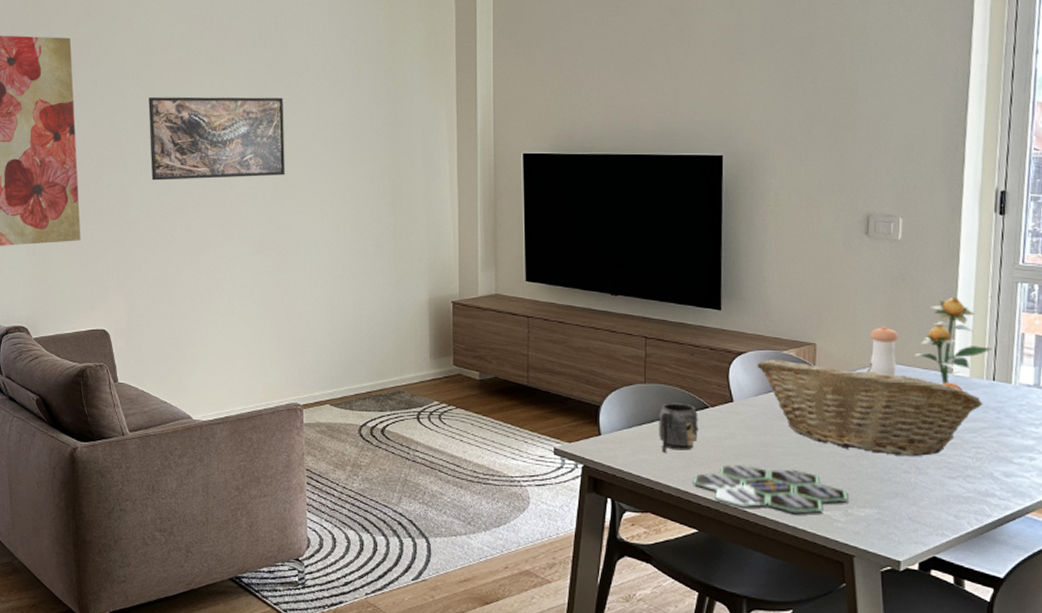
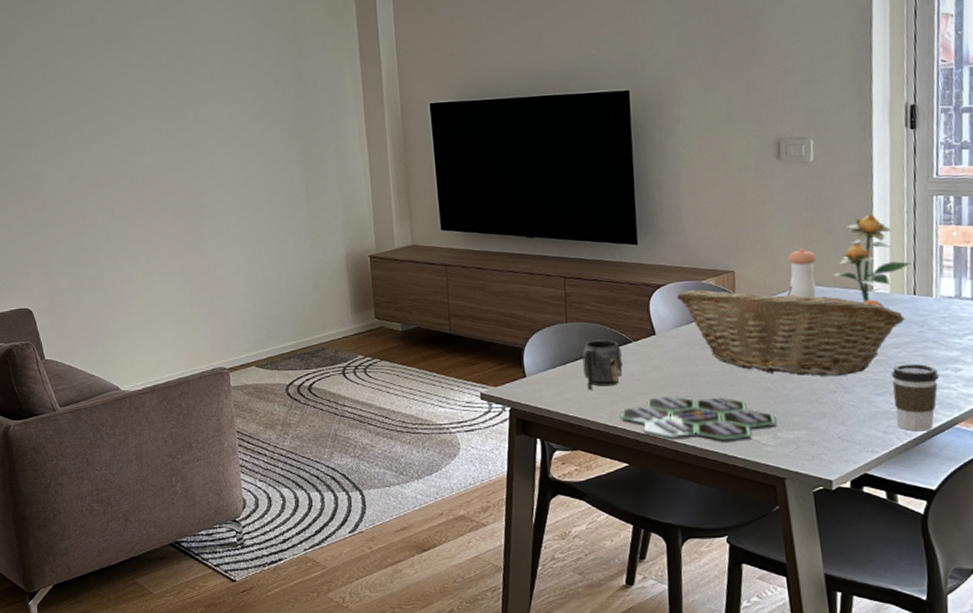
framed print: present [148,97,285,181] -> none [54,65,194,158]
coffee cup: none [966,449,1014,518] -> present [892,363,940,432]

